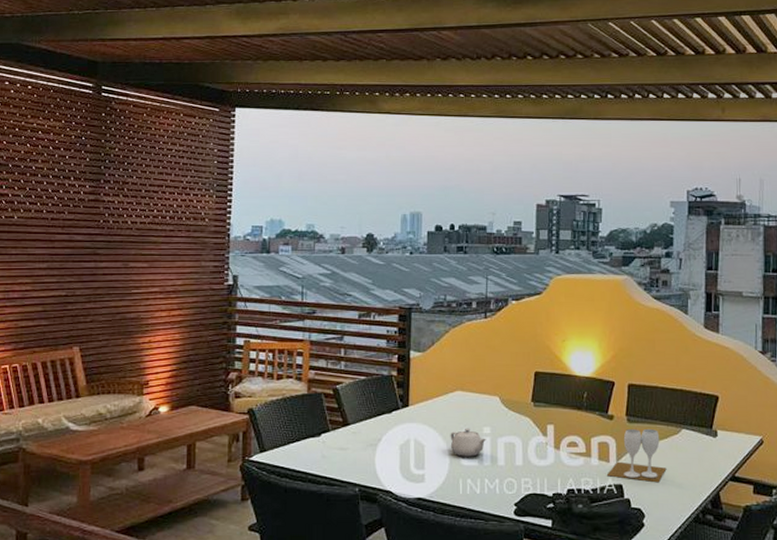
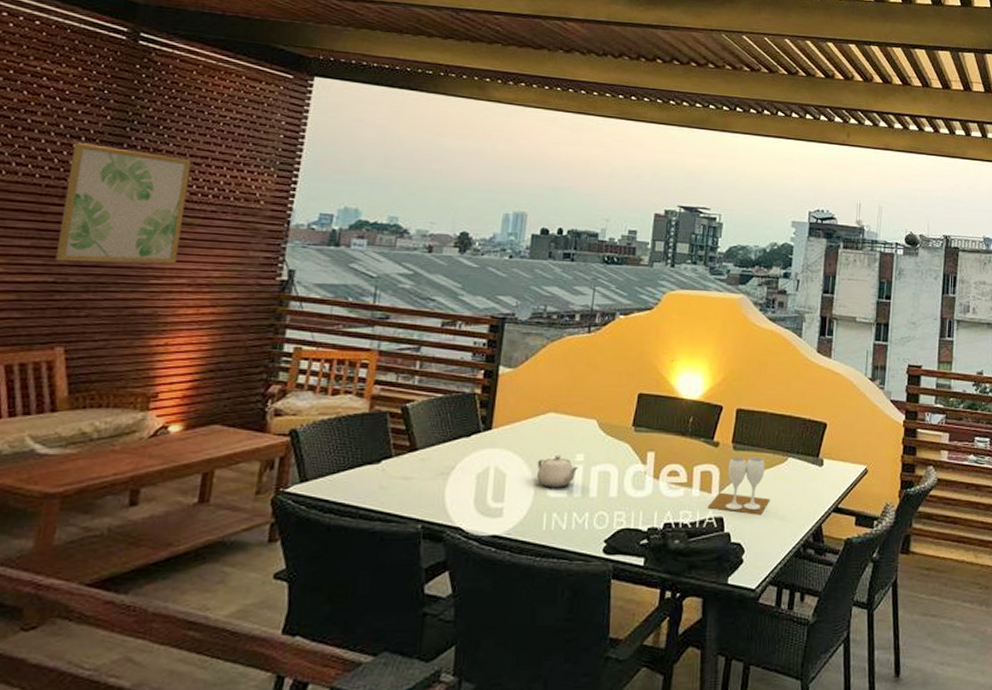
wall art: none [65,182,151,279] -> present [56,143,192,264]

